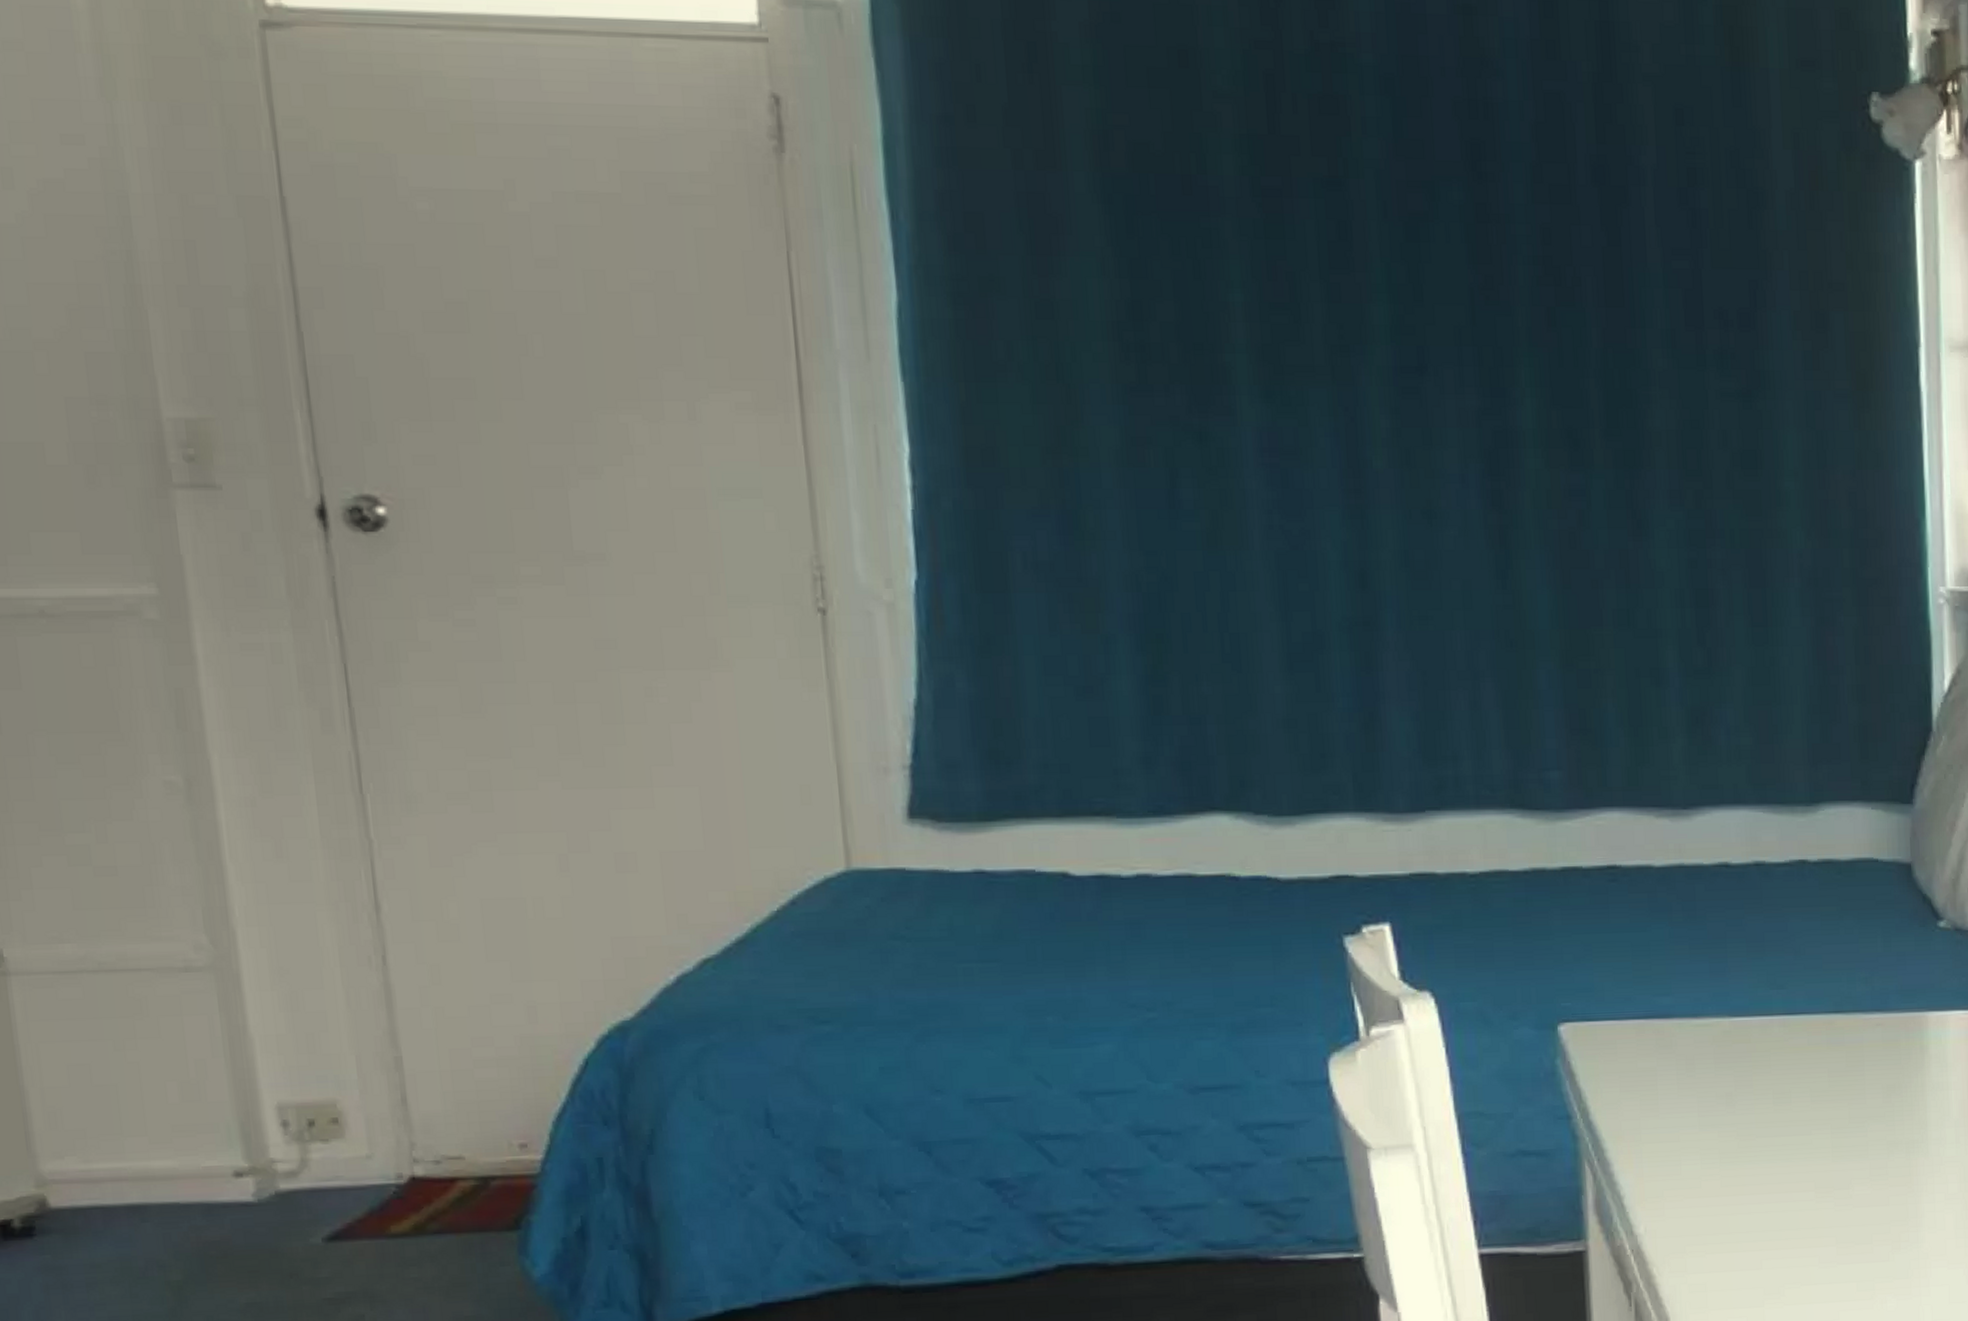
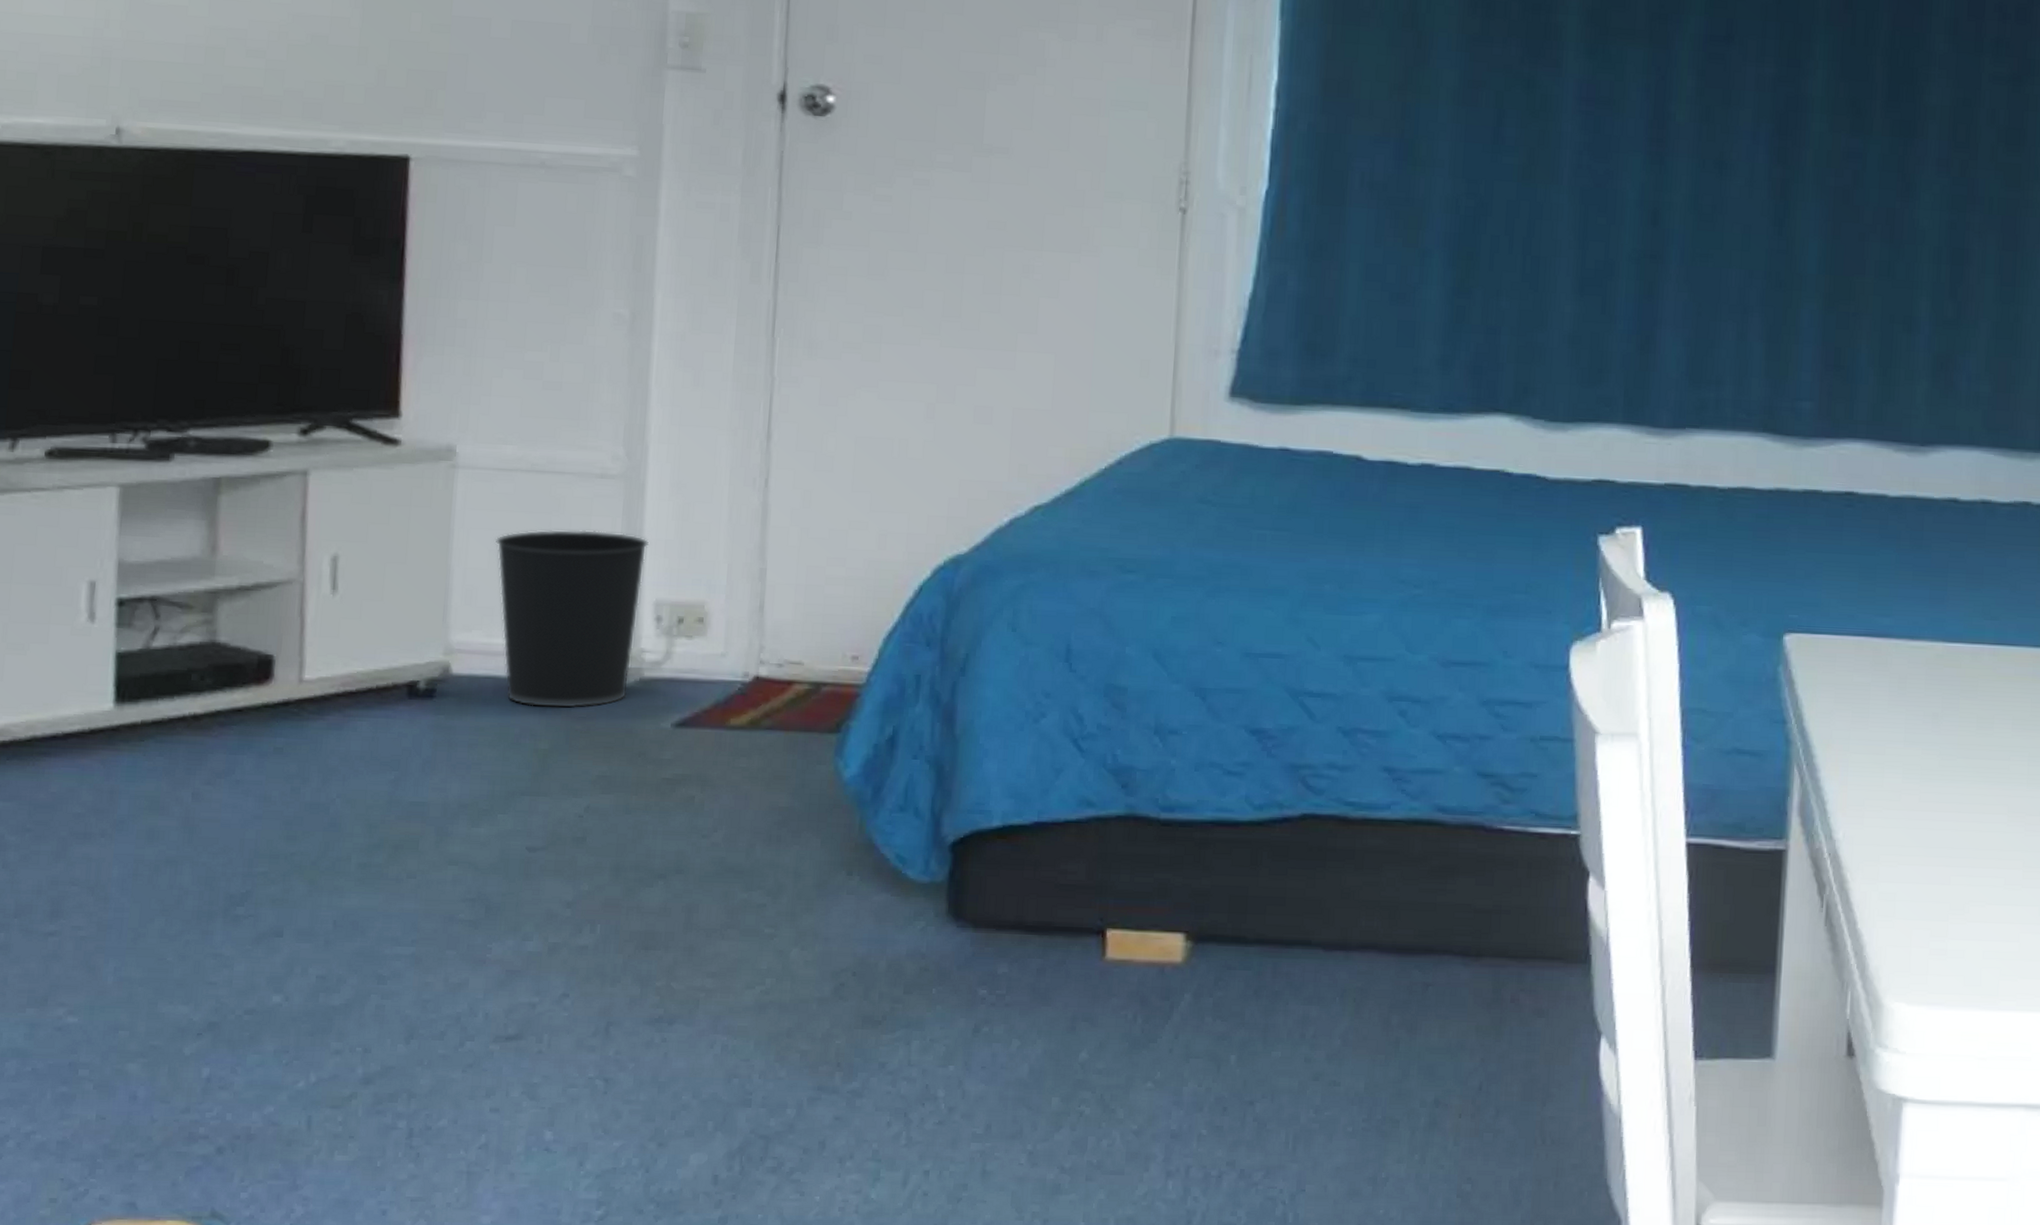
wastebasket: none [72,1031,264,1236] -> present [496,529,649,709]

